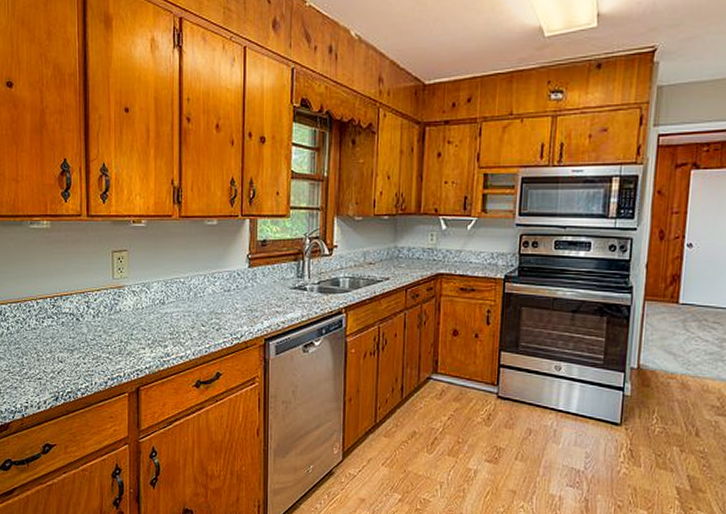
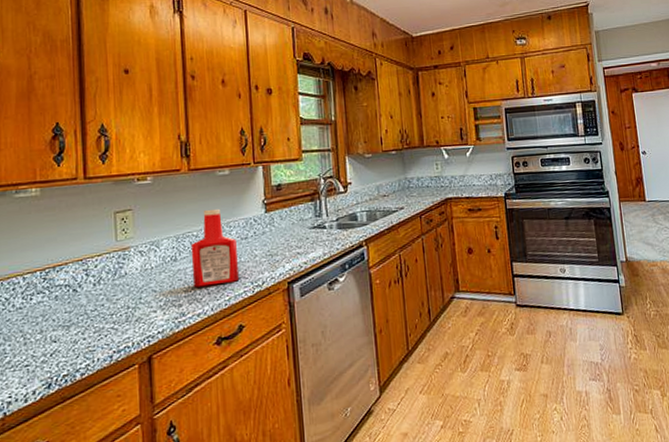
ketchup bottle: none [177,258,219,332] -> present [190,208,239,288]

